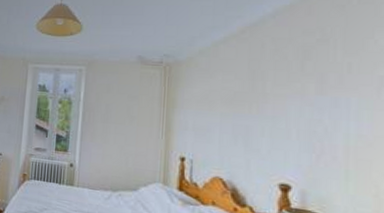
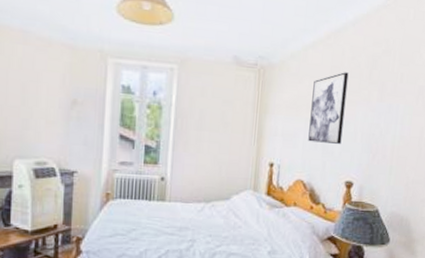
wall art: none [225,65,272,141] -> present [308,72,349,144]

